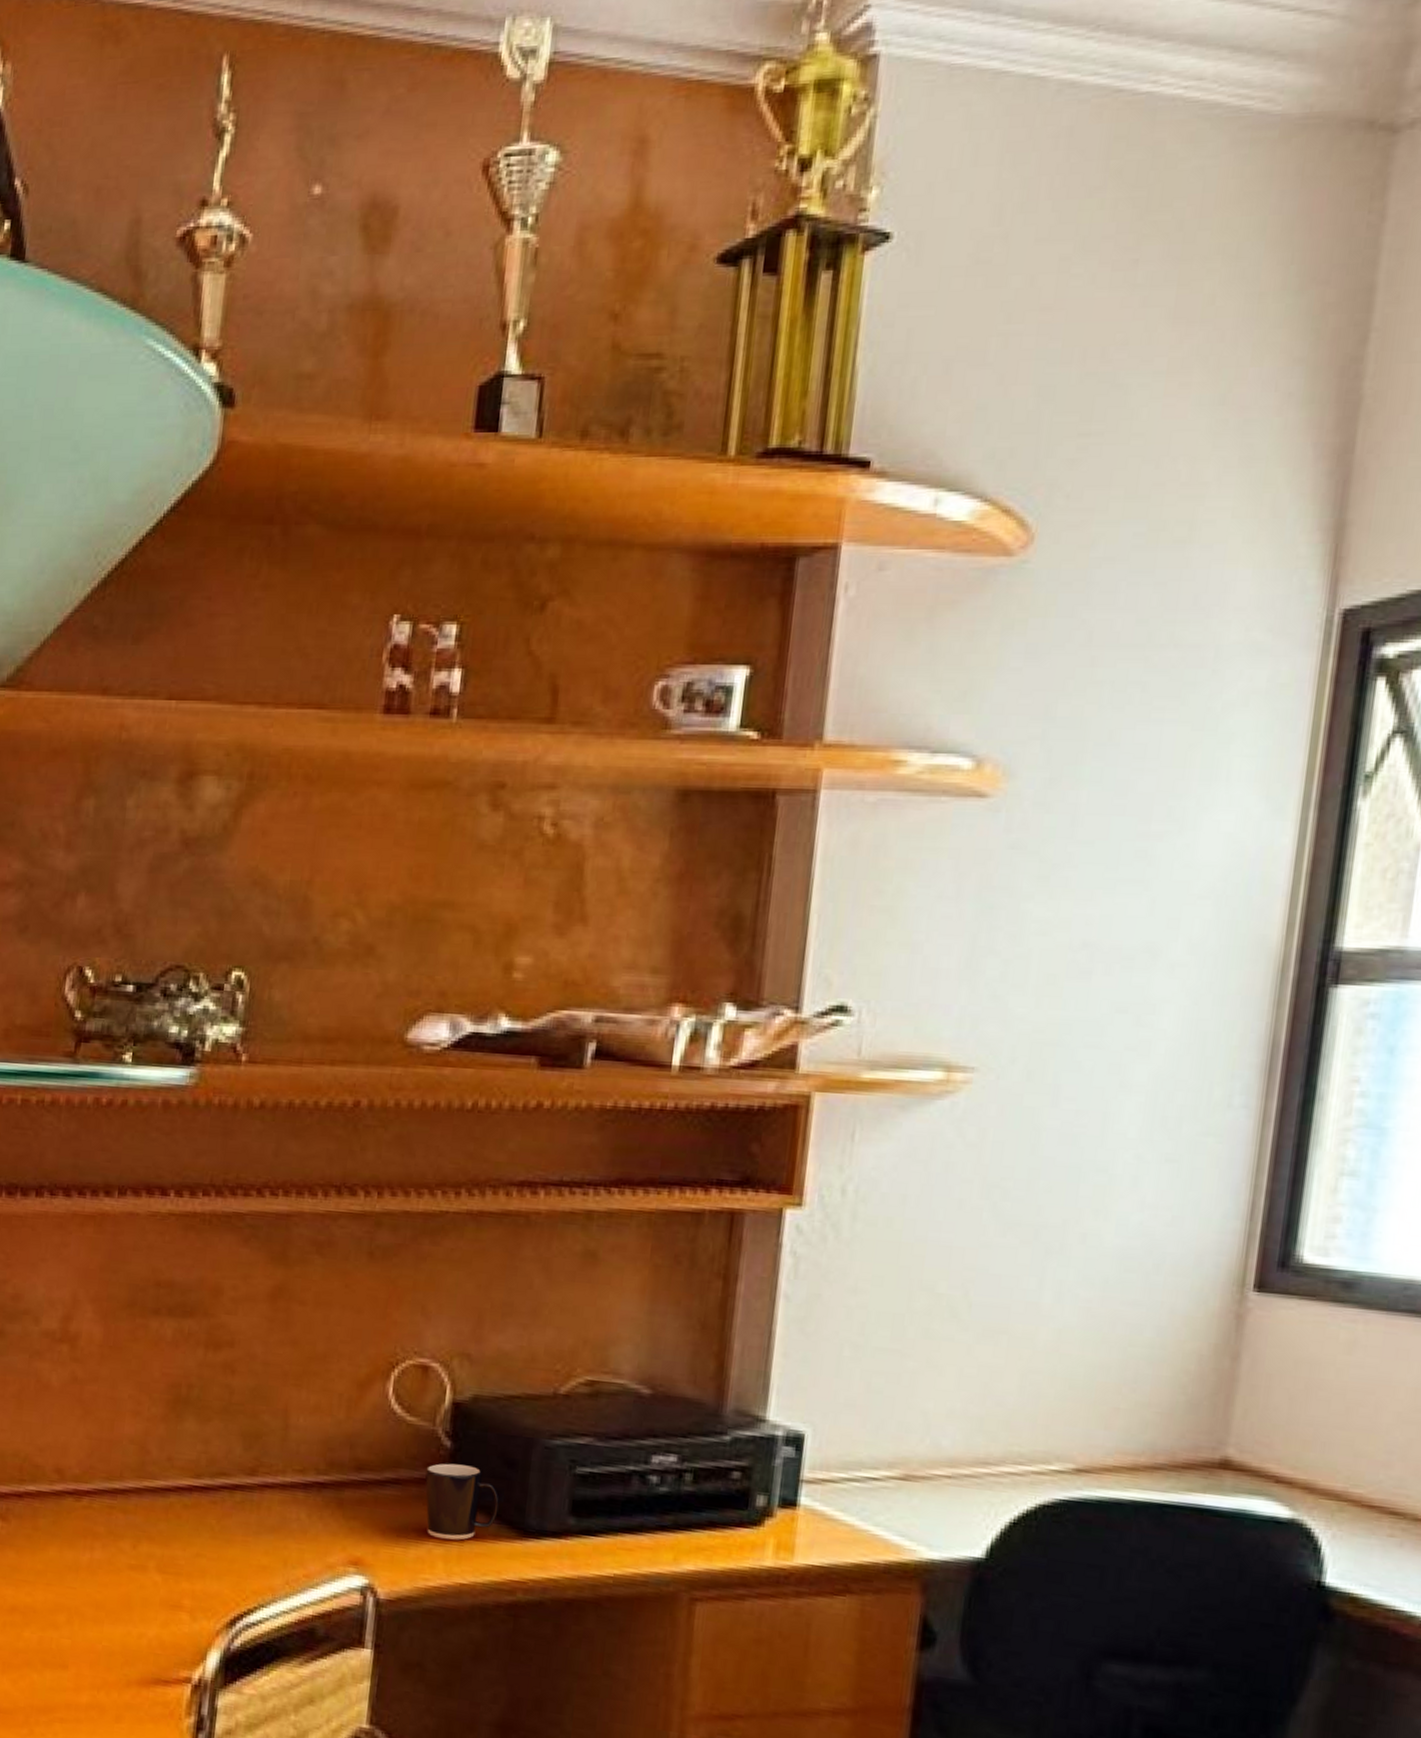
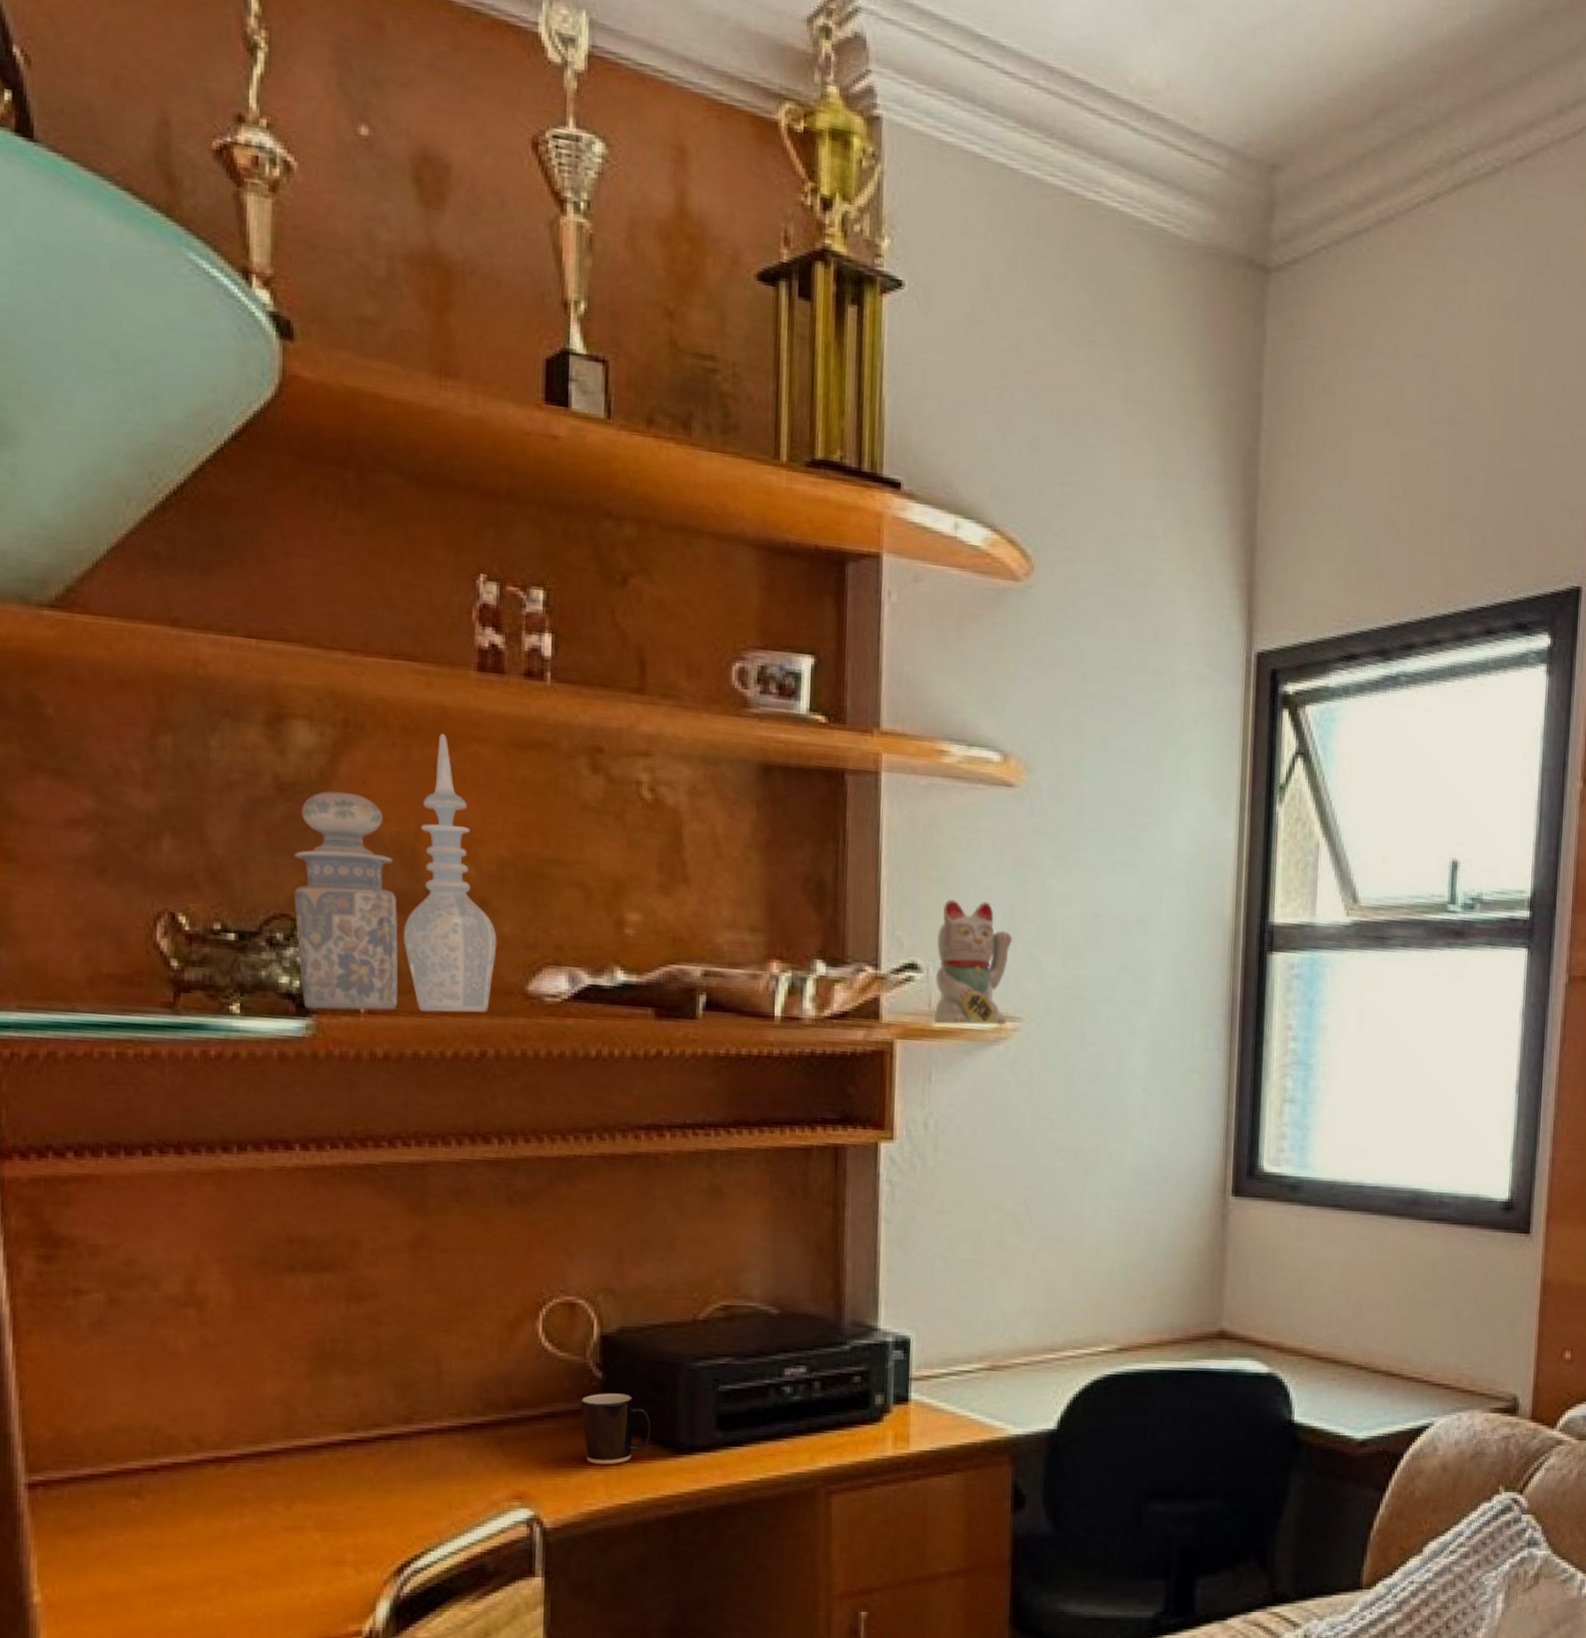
decorative vase: none [188,779,381,1062] -> present [293,733,497,1013]
decorative figurine: none [862,931,971,1076] -> present [933,899,1012,1025]

